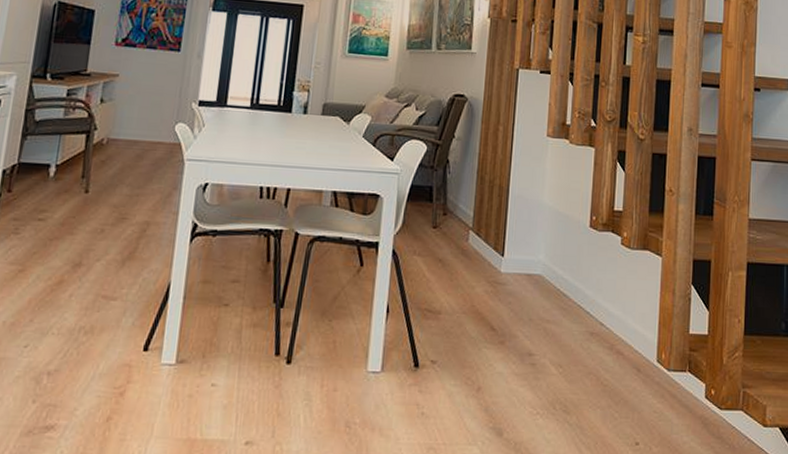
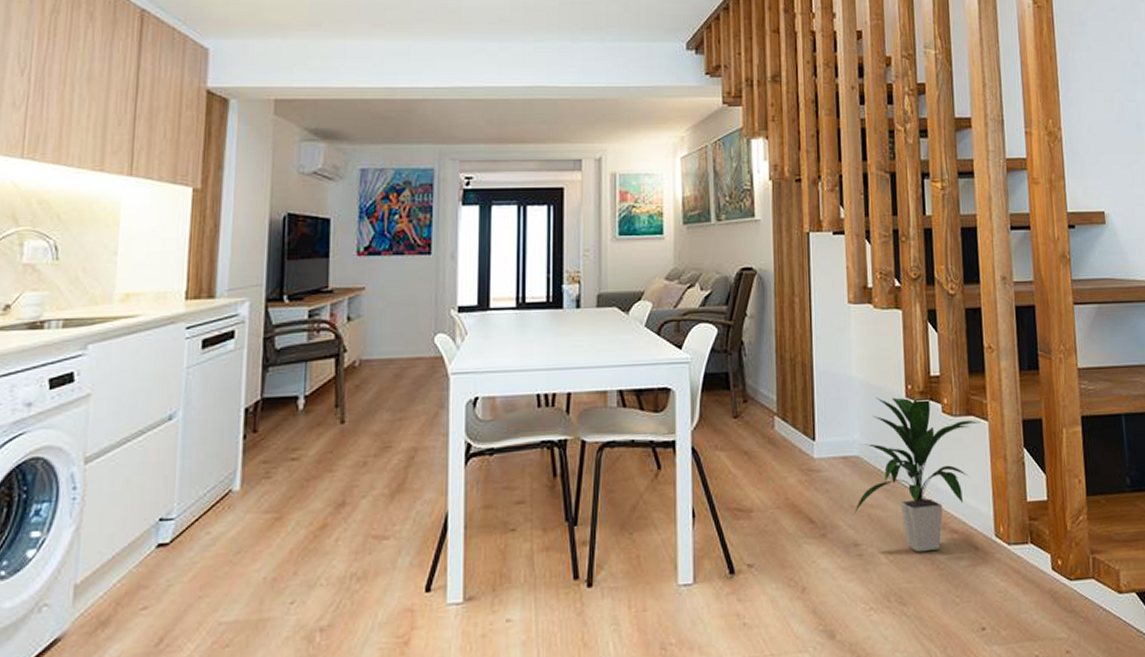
indoor plant: none [531,224,655,369] -> present [853,397,981,553]

